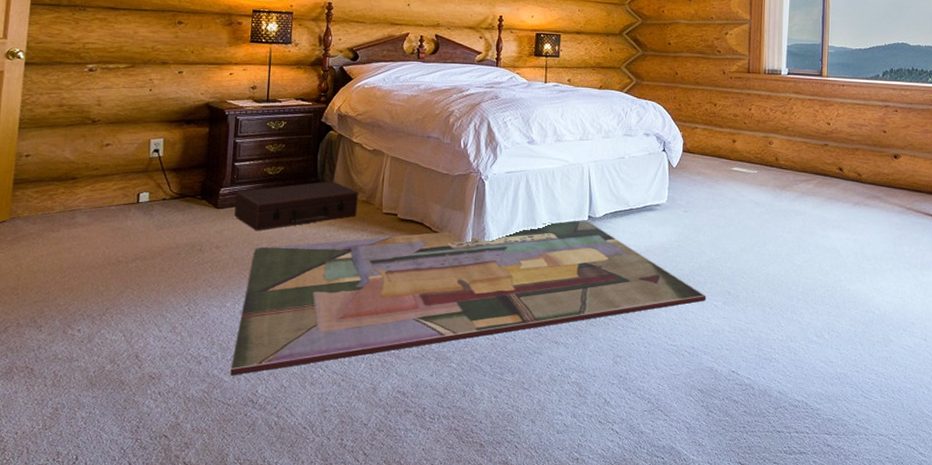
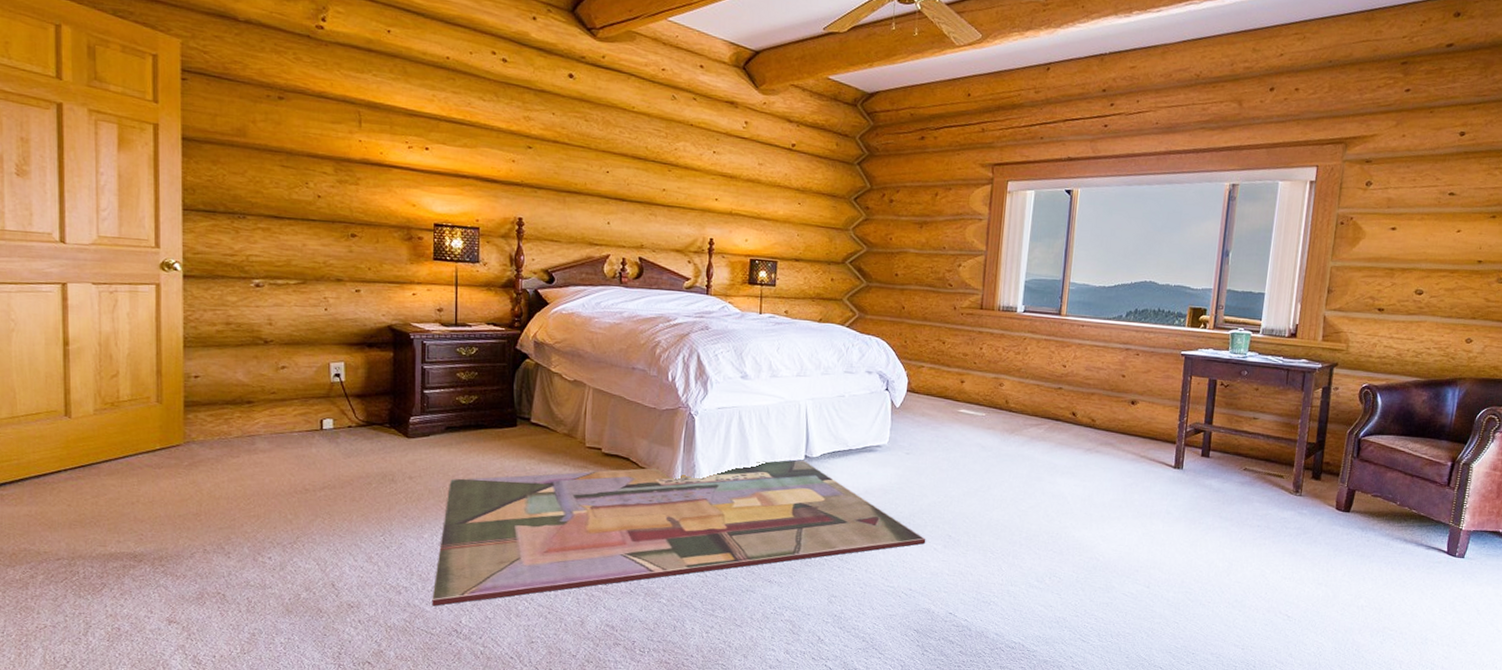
suitcase: present [234,181,359,231] -> none [427,412,559,462]

